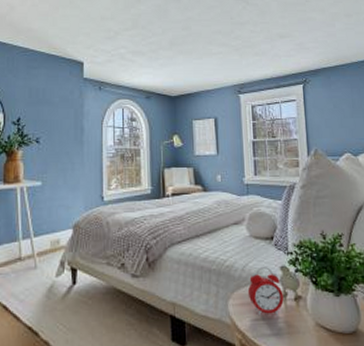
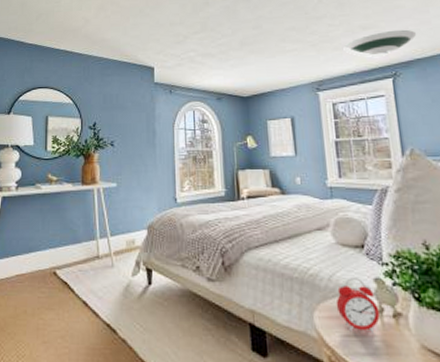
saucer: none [263,40,324,65] -> present [343,29,417,58]

